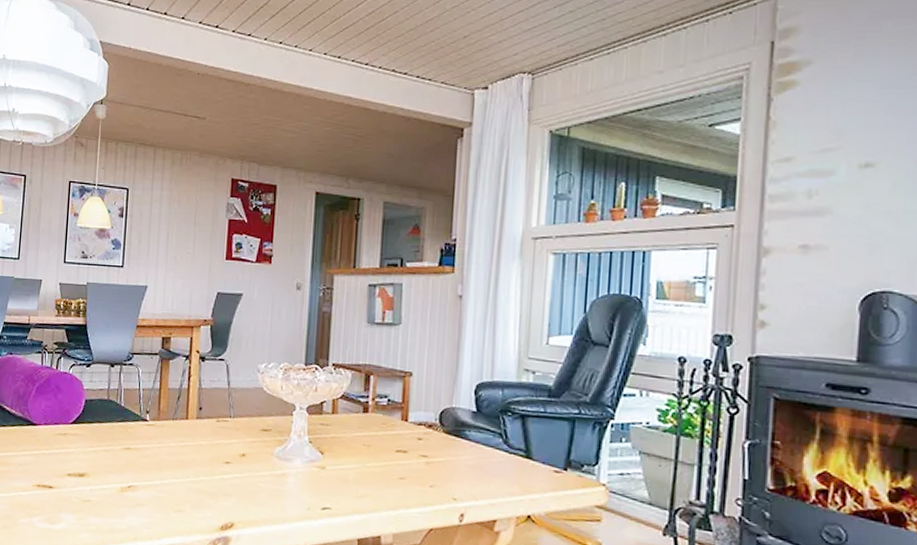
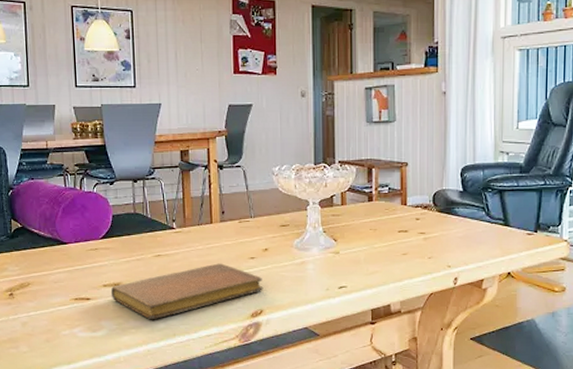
notebook: none [74,464,237,519] -> present [110,263,264,320]

